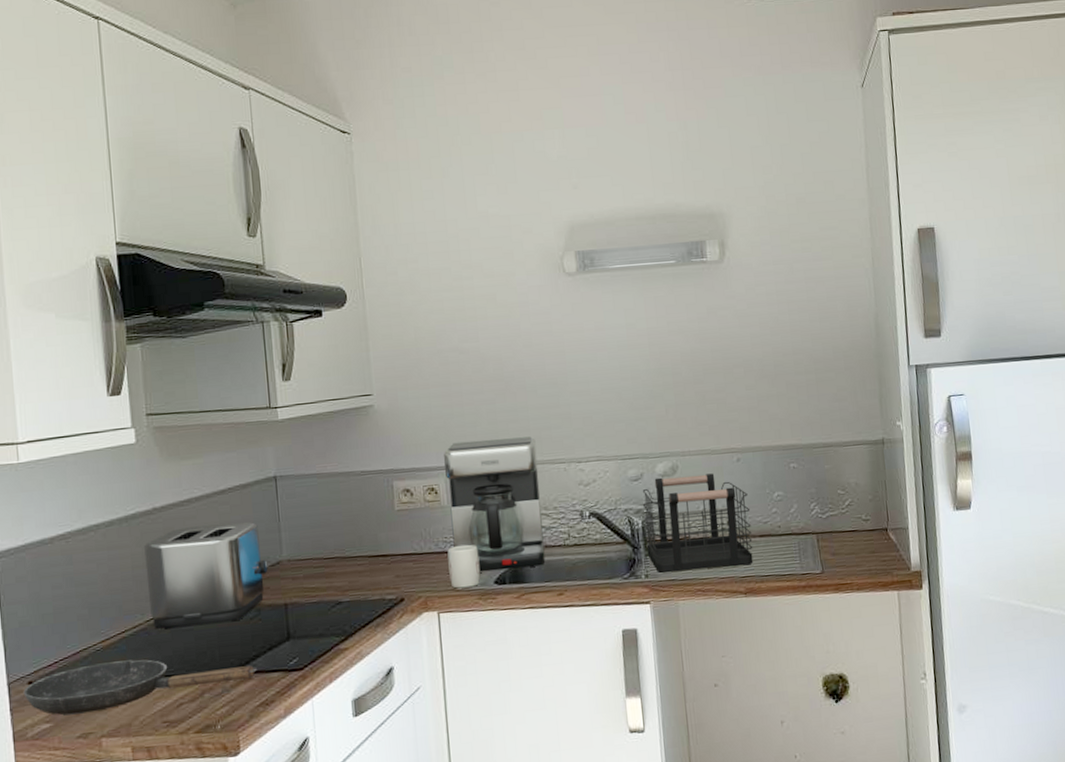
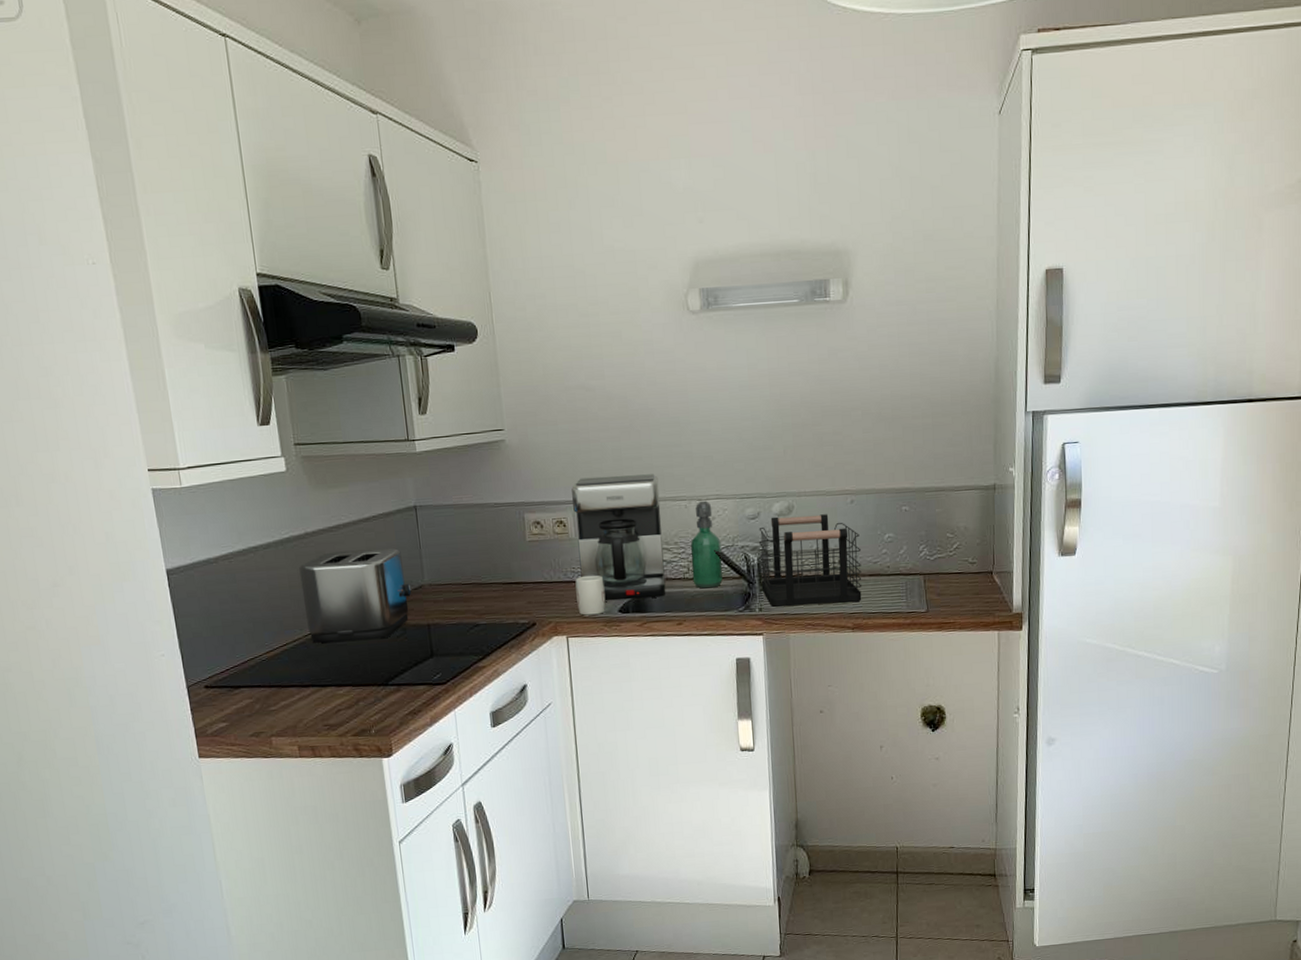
frying pan: present [23,659,257,715] -> none [201,669,405,716]
soap dispenser: none [570,462,606,556] -> present [690,500,723,589]

